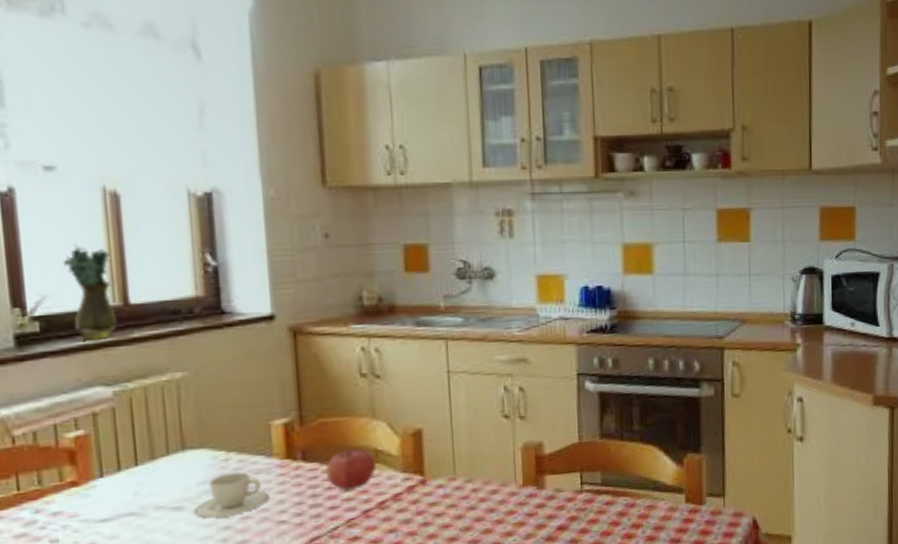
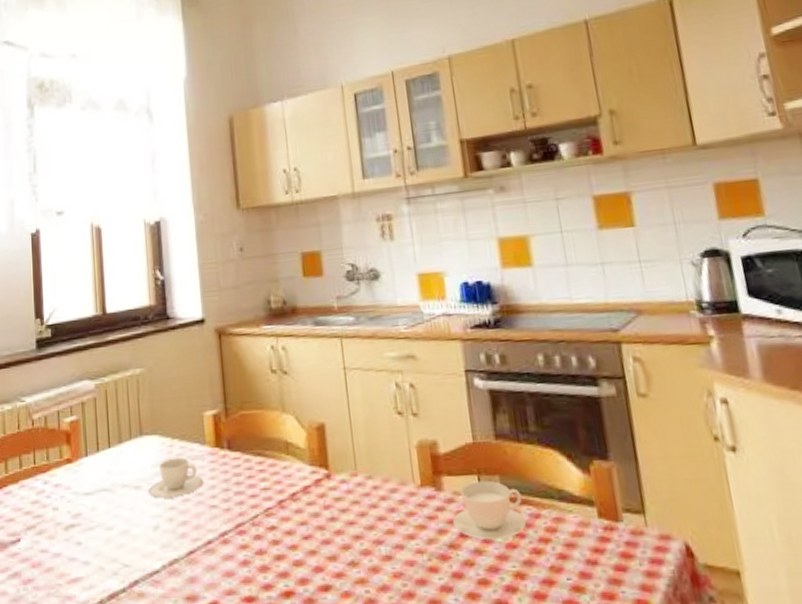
vase: present [64,244,118,342] -> none [67,268,99,344]
fruit: present [326,448,377,489] -> none [247,440,288,478]
teacup: none [553,476,622,530] -> present [453,480,527,540]

